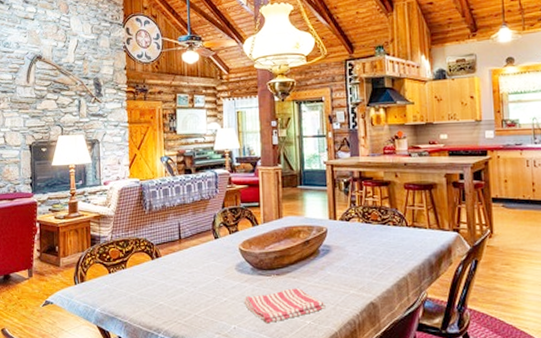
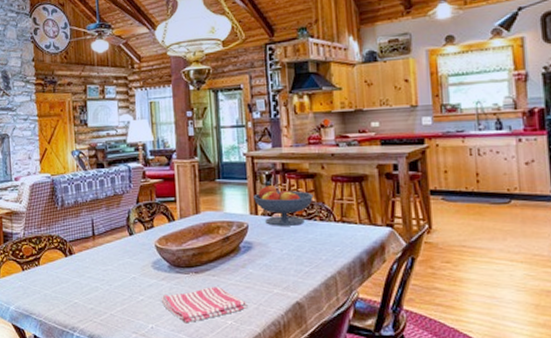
fruit bowl: none [333,192,388,231] -> present [254,186,313,226]

